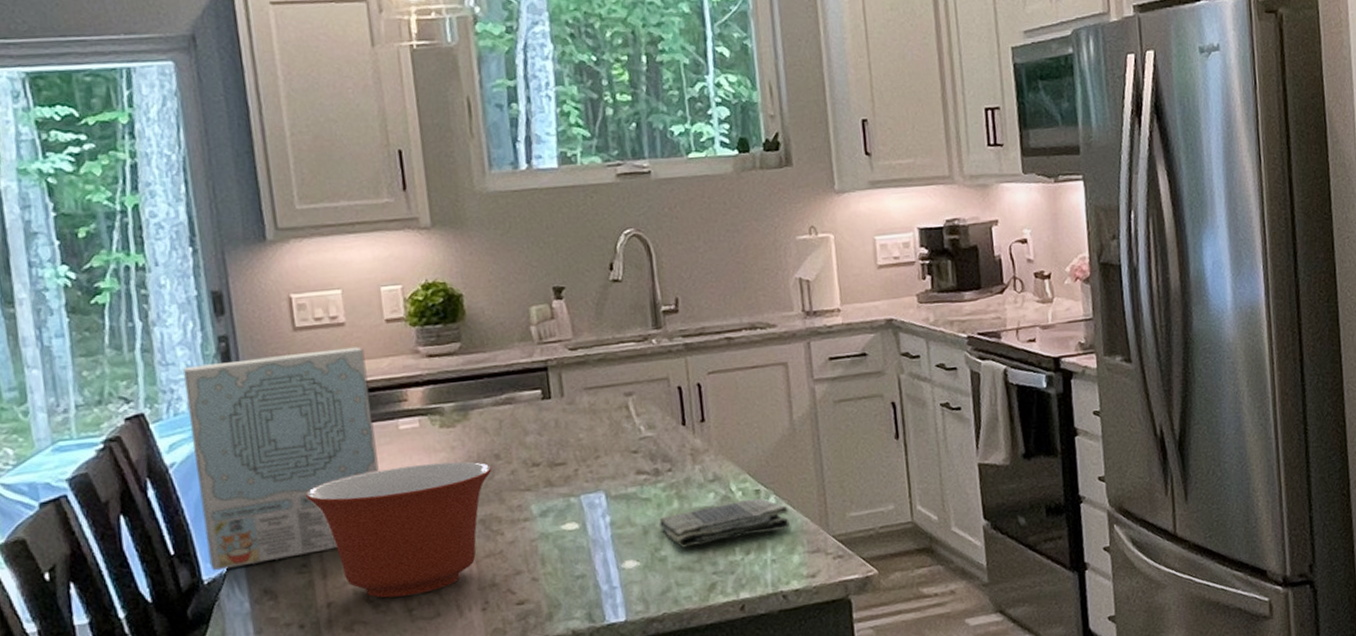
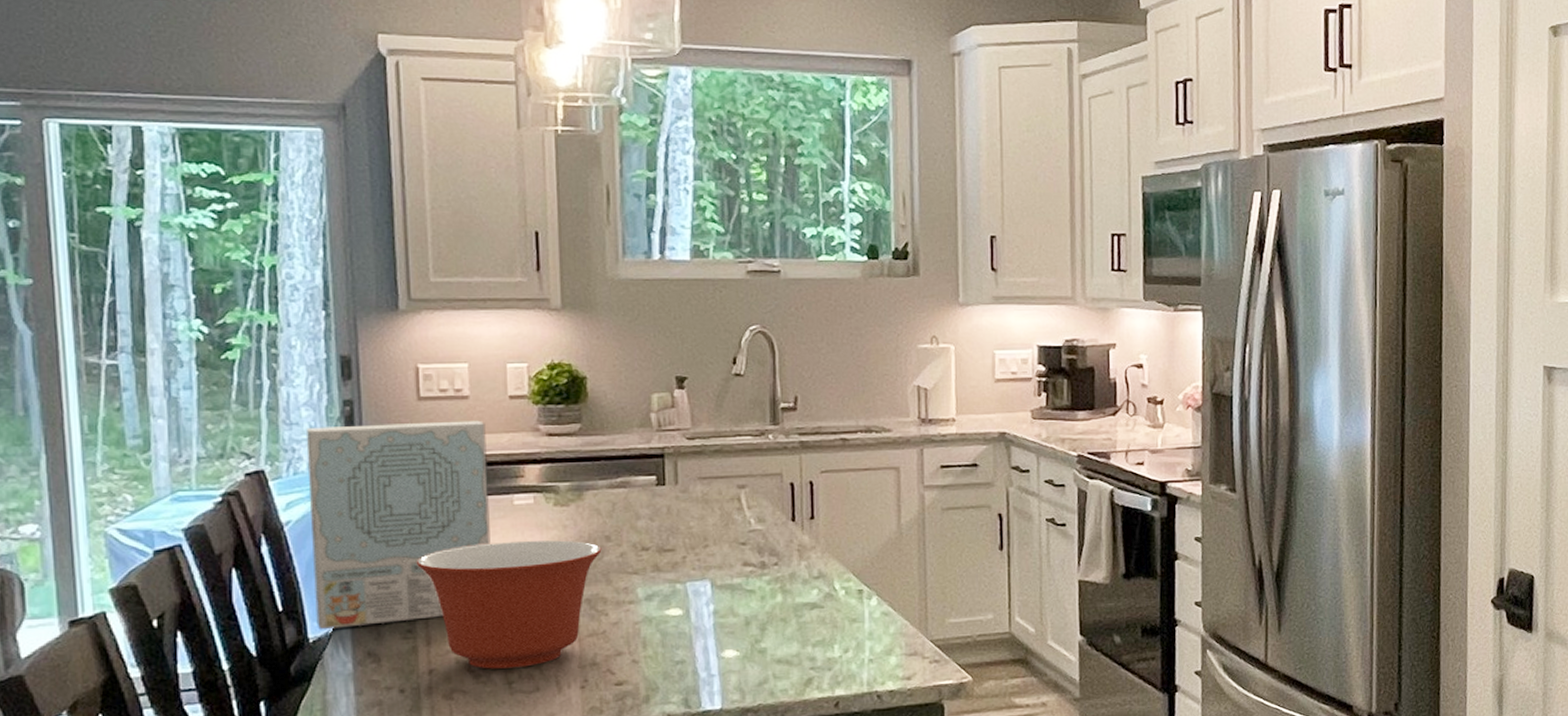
dish towel: present [659,498,790,548] -> none [762,597,890,641]

